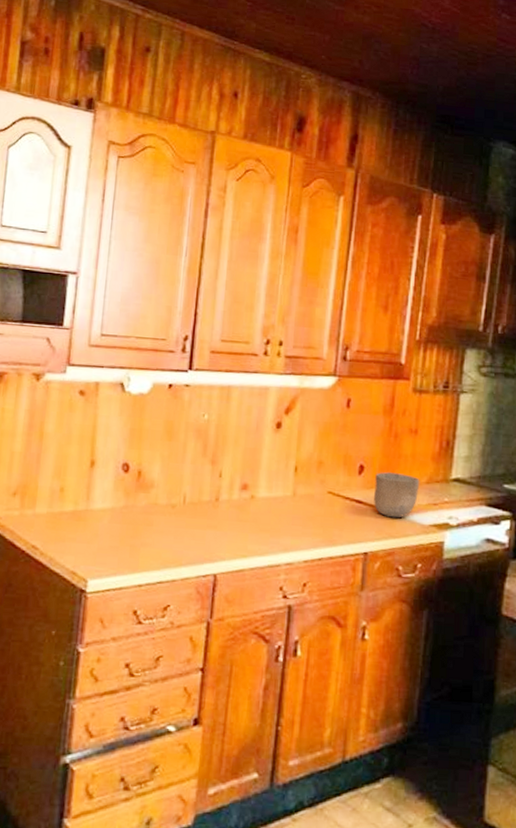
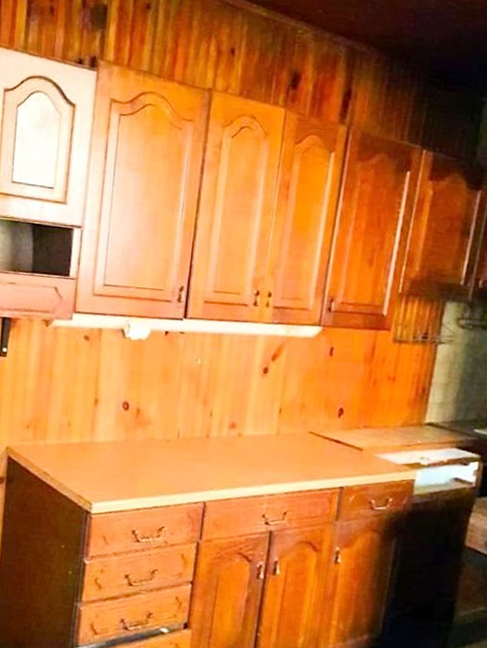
bowl: present [374,472,420,518] -> none [351,415,396,457]

